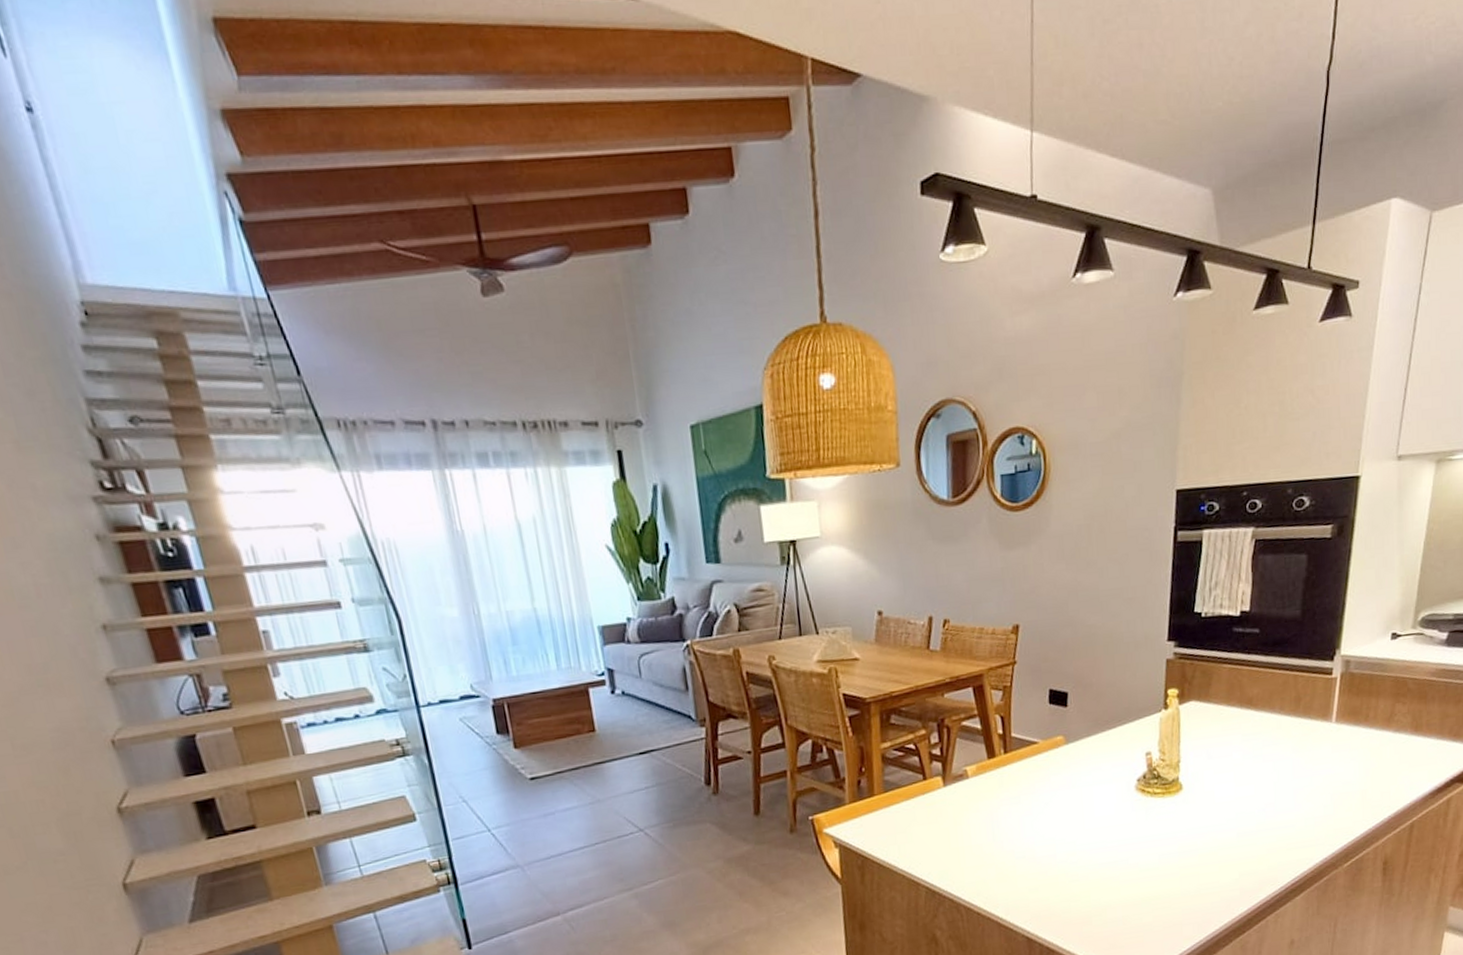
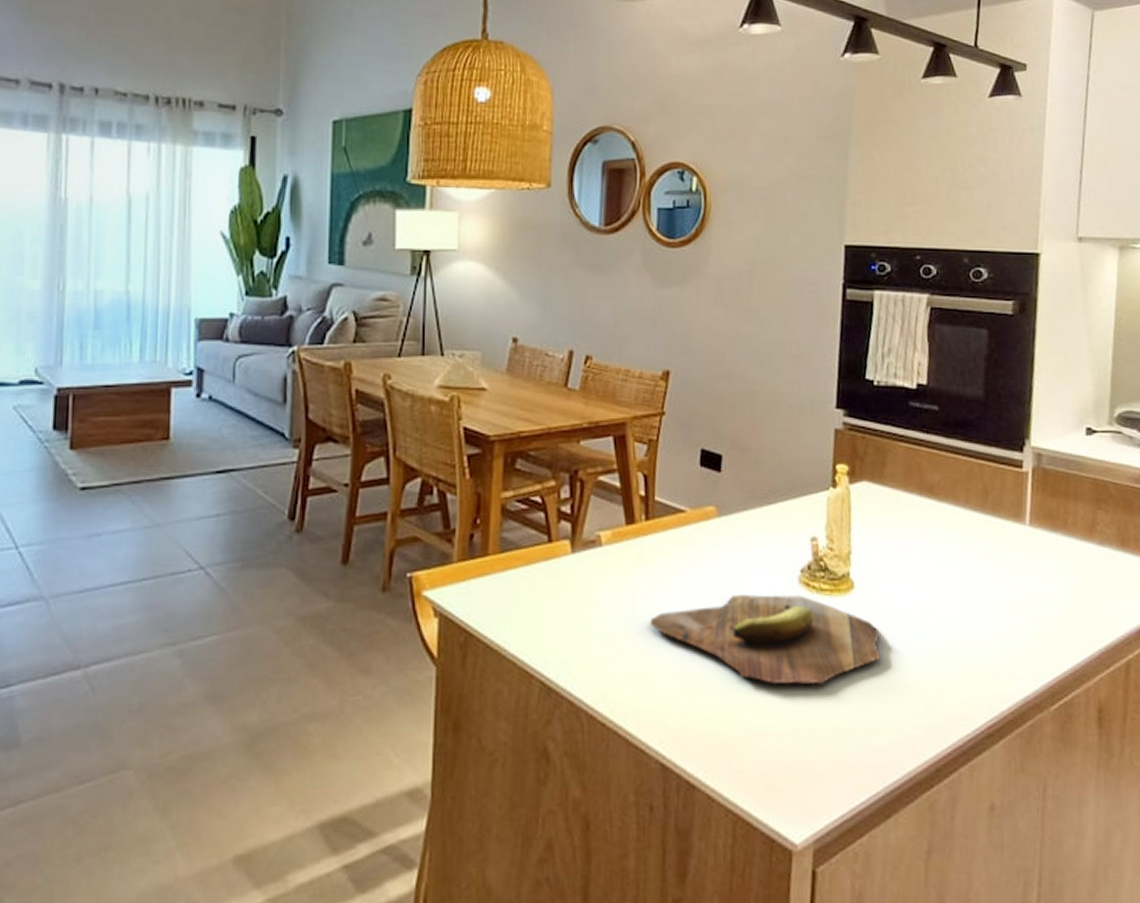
cutting board: none [1012,799,1205,870] -> present [649,594,882,685]

